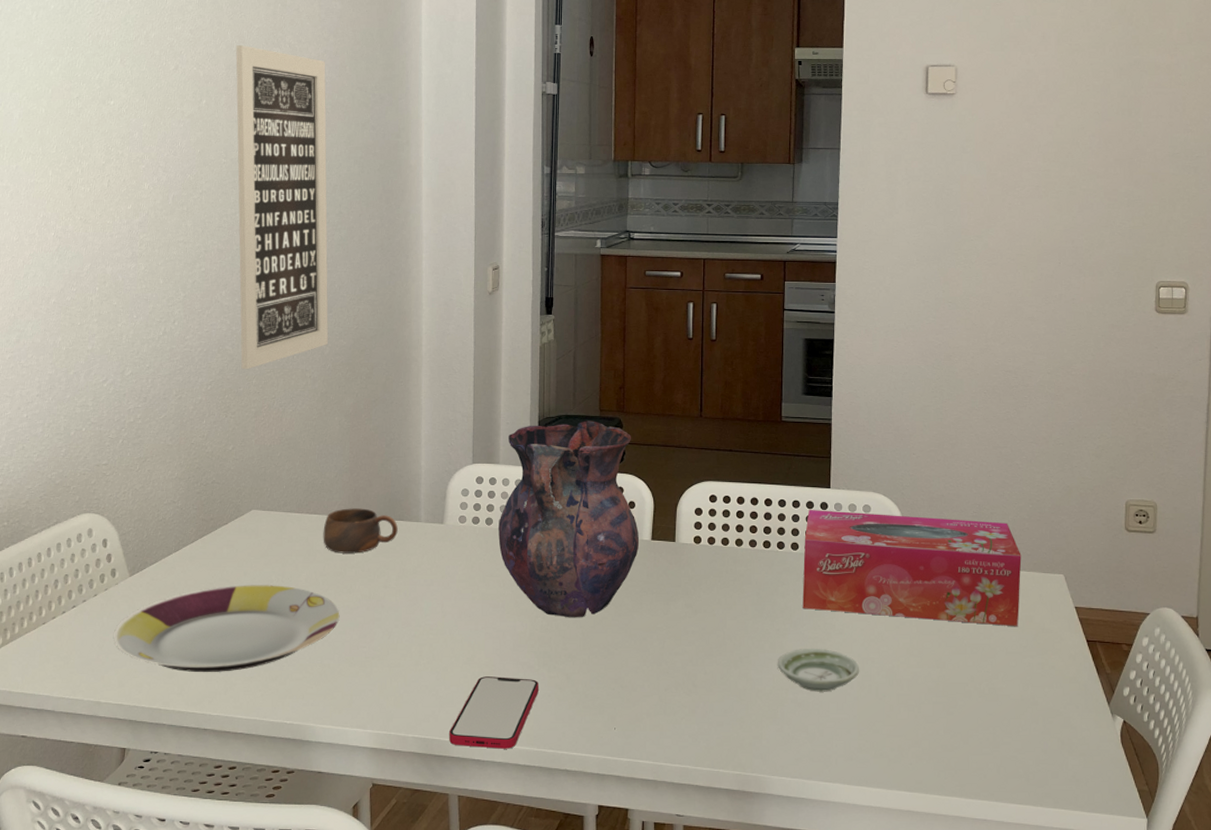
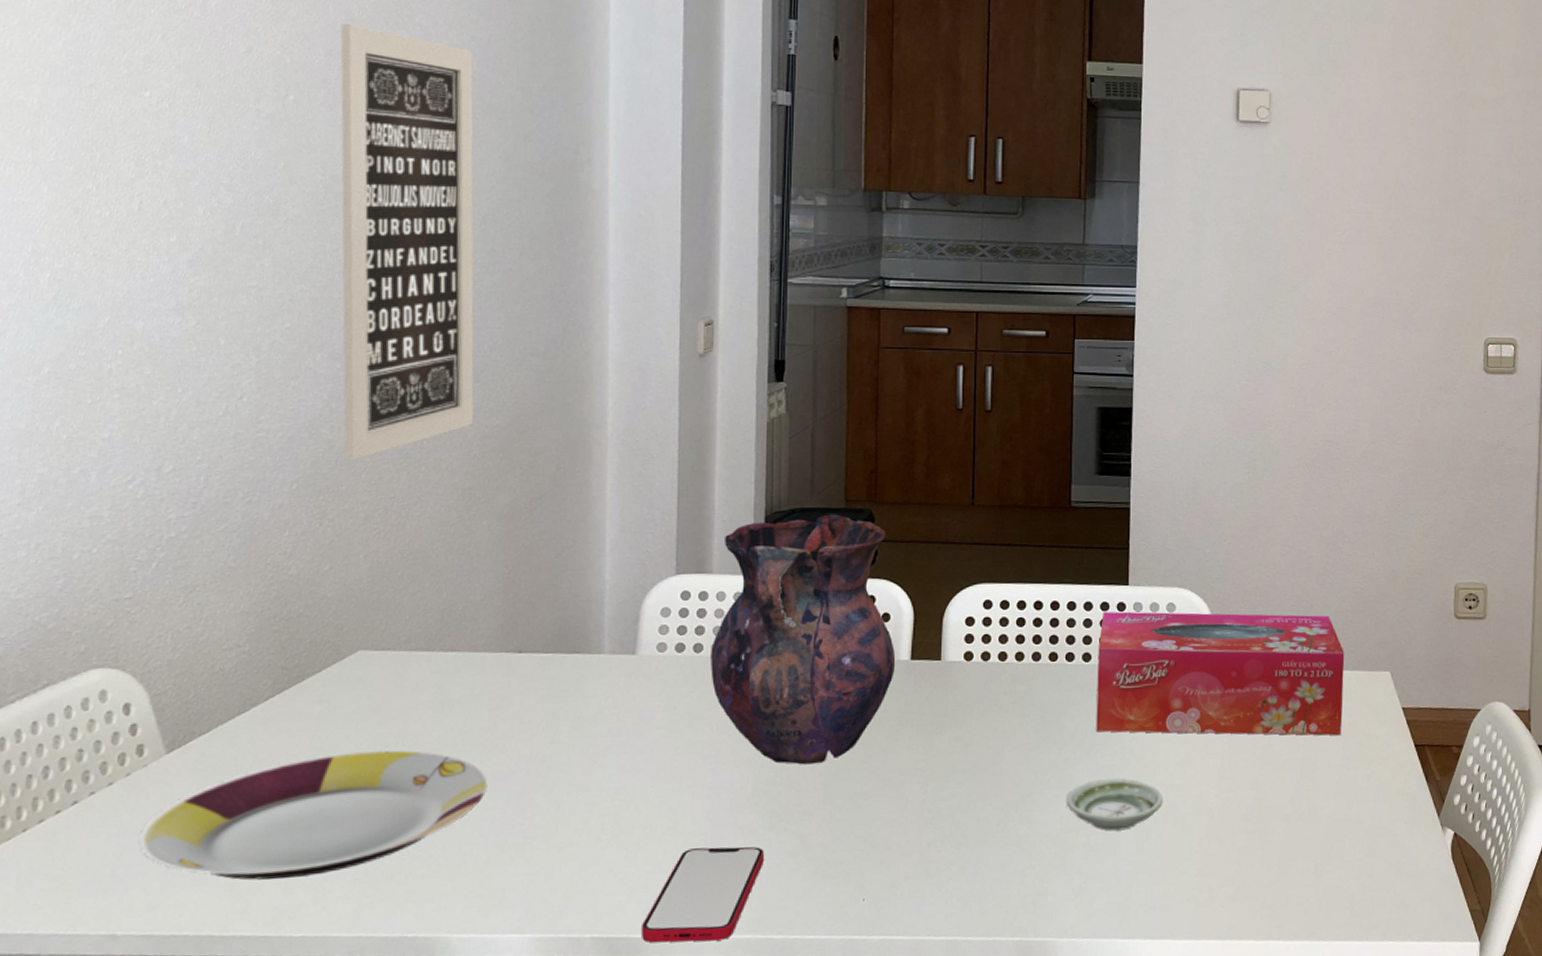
cup: present [323,508,398,554] -> none [463,640,572,702]

